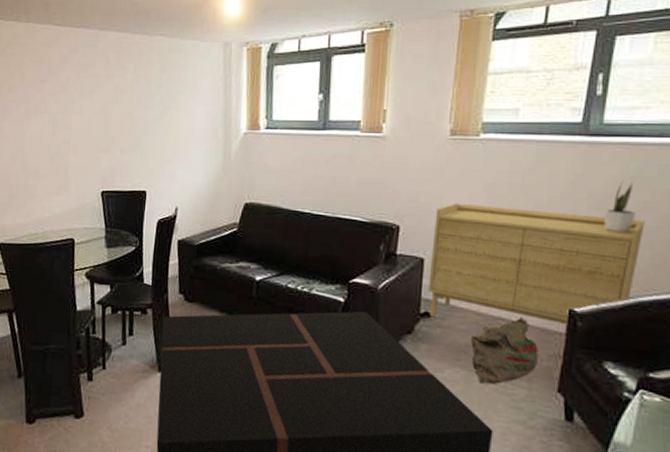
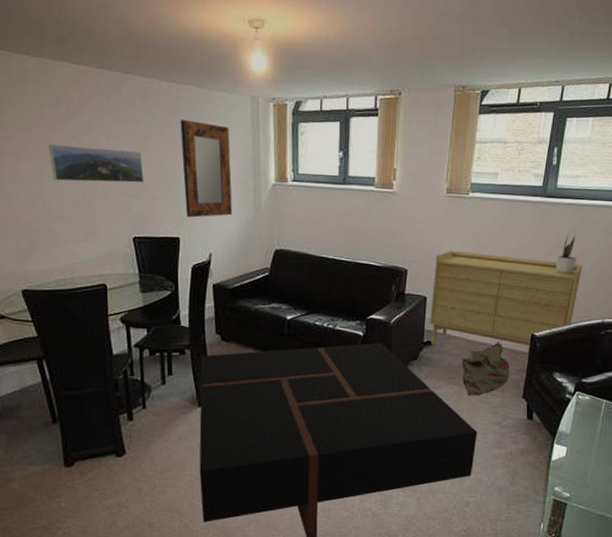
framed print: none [29,103,114,138] -> present [49,144,144,183]
home mirror: none [151,71,201,170] -> present [180,120,232,218]

